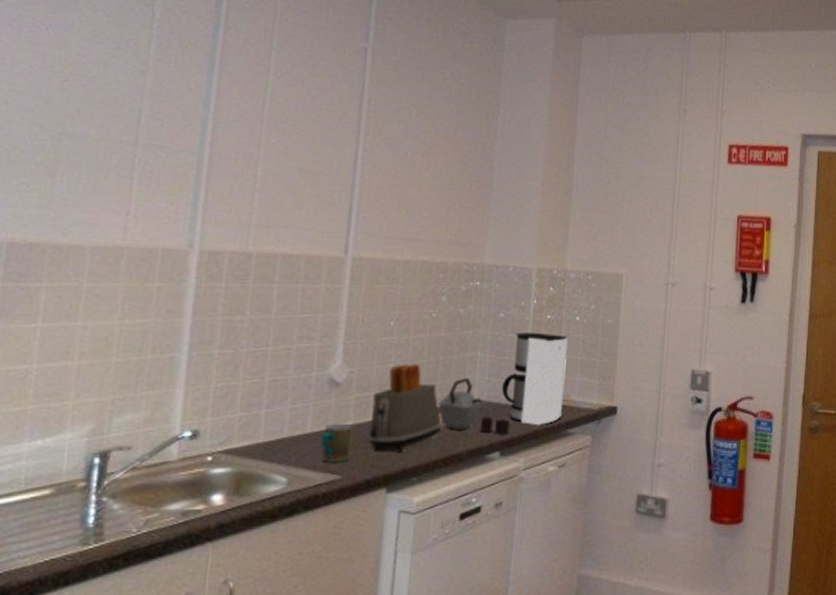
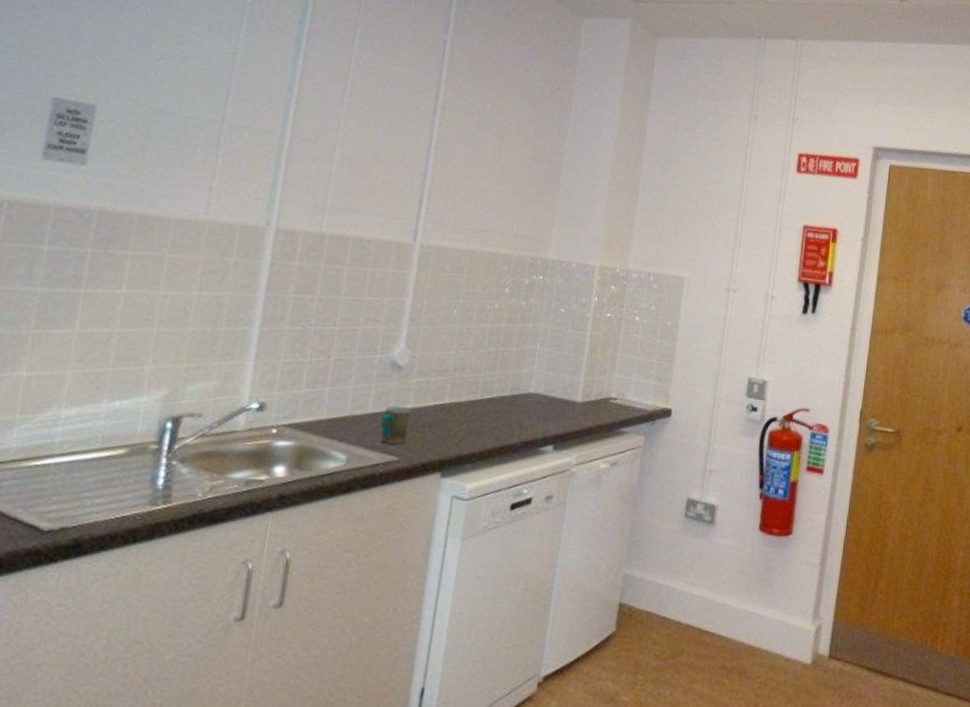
toaster: present [368,364,442,452] -> none [426,352,498,439]
kettle: present [438,377,510,436] -> none [495,369,565,430]
coffee maker: present [502,332,568,426] -> none [559,328,626,423]

